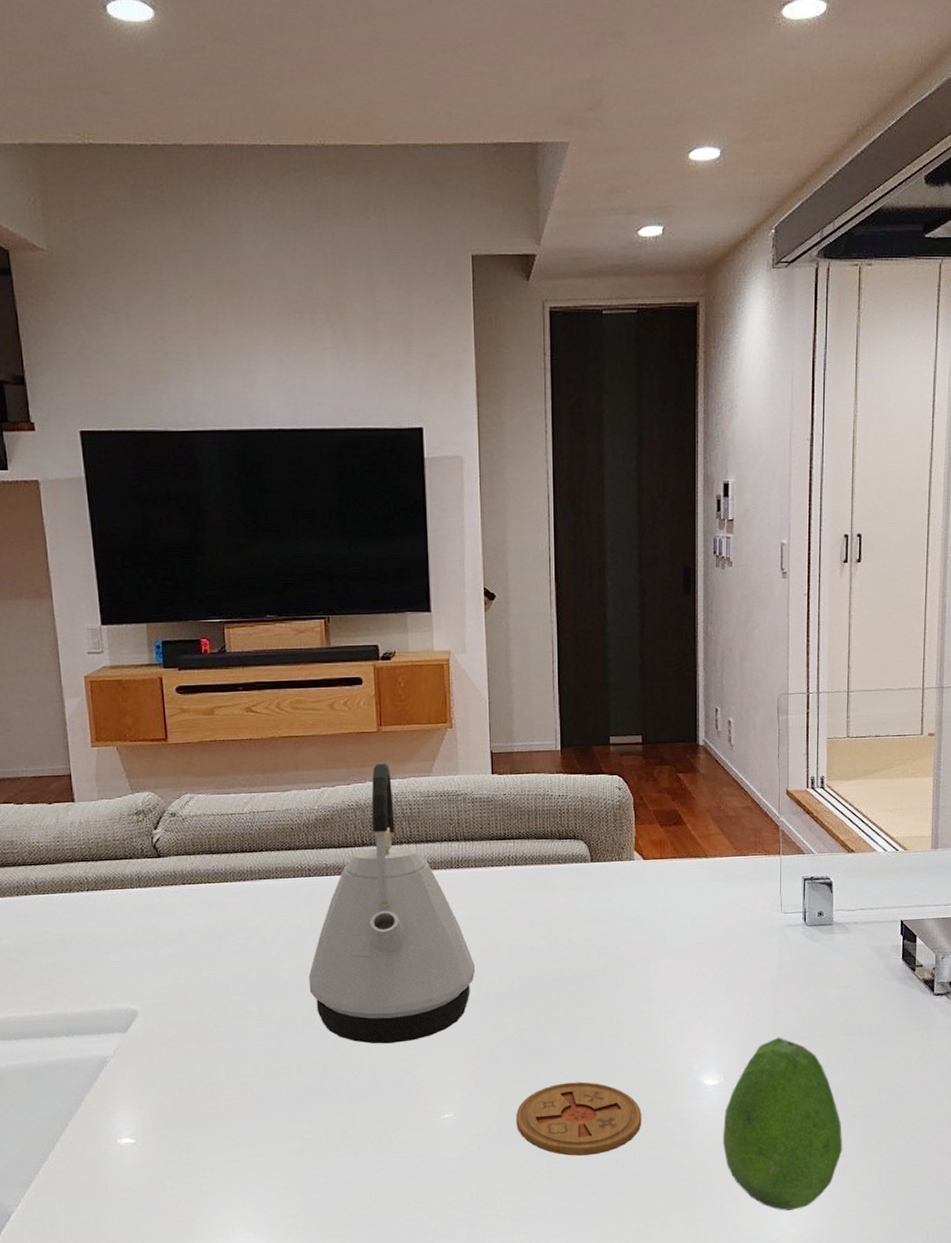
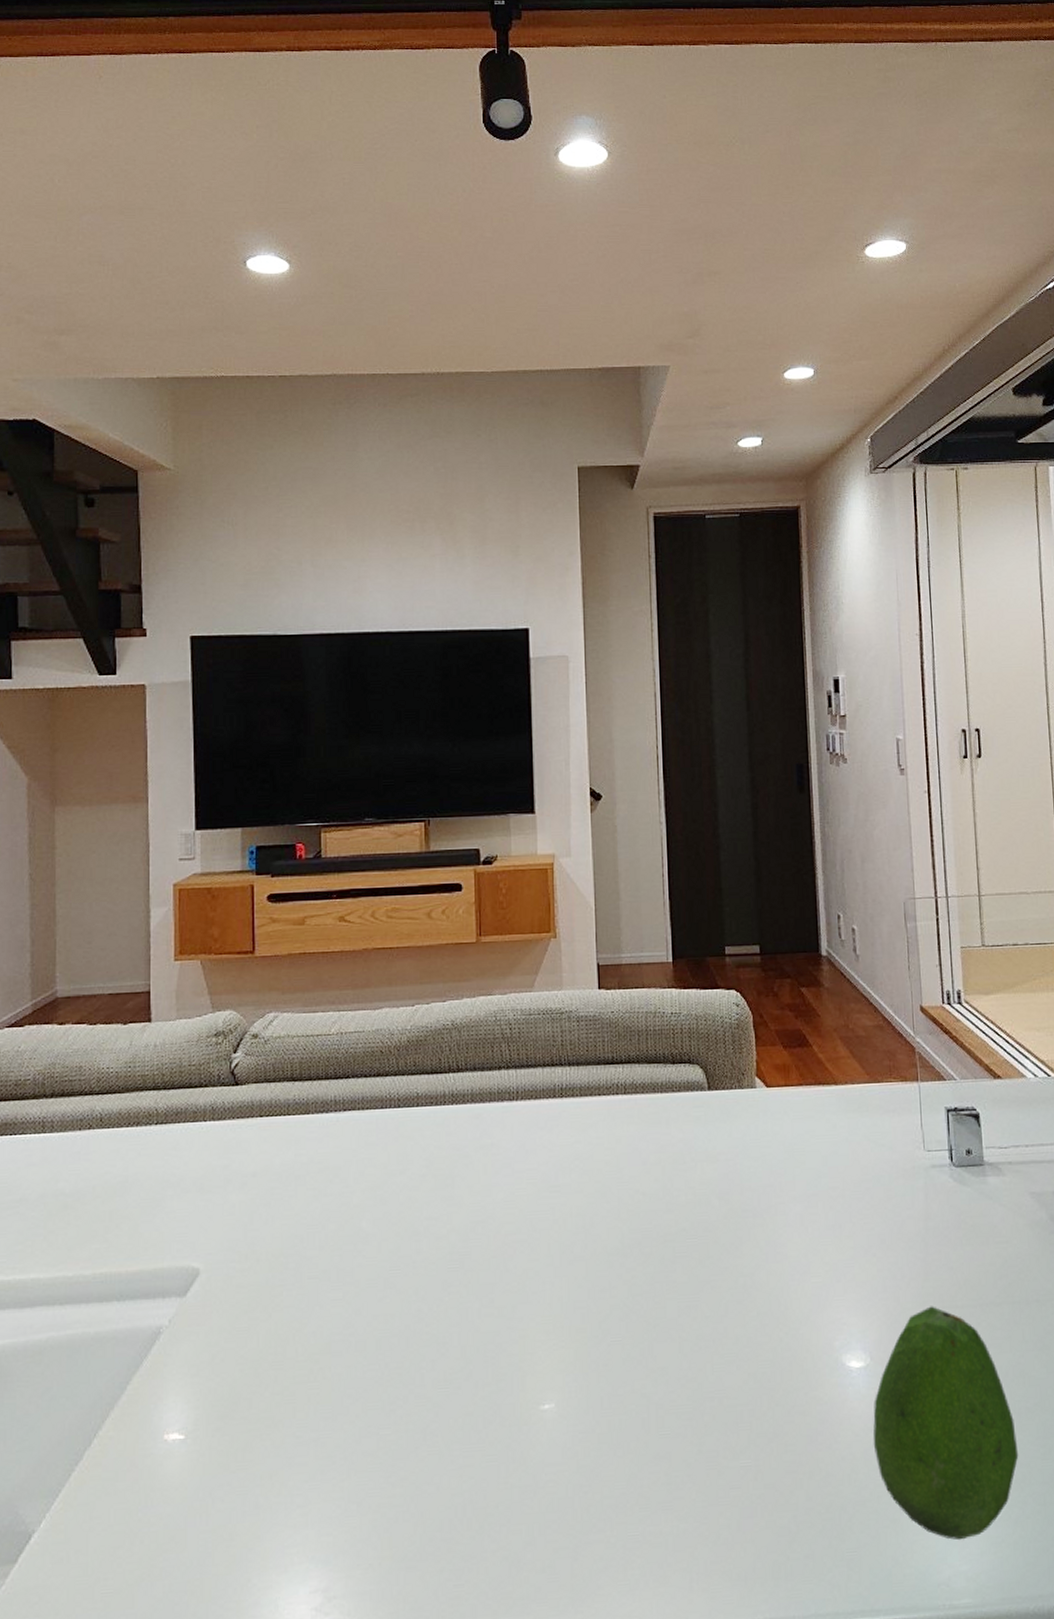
kettle: present [308,763,475,1044] -> none [393,977,580,1313]
coaster: present [516,1081,642,1156] -> none [628,1362,776,1462]

